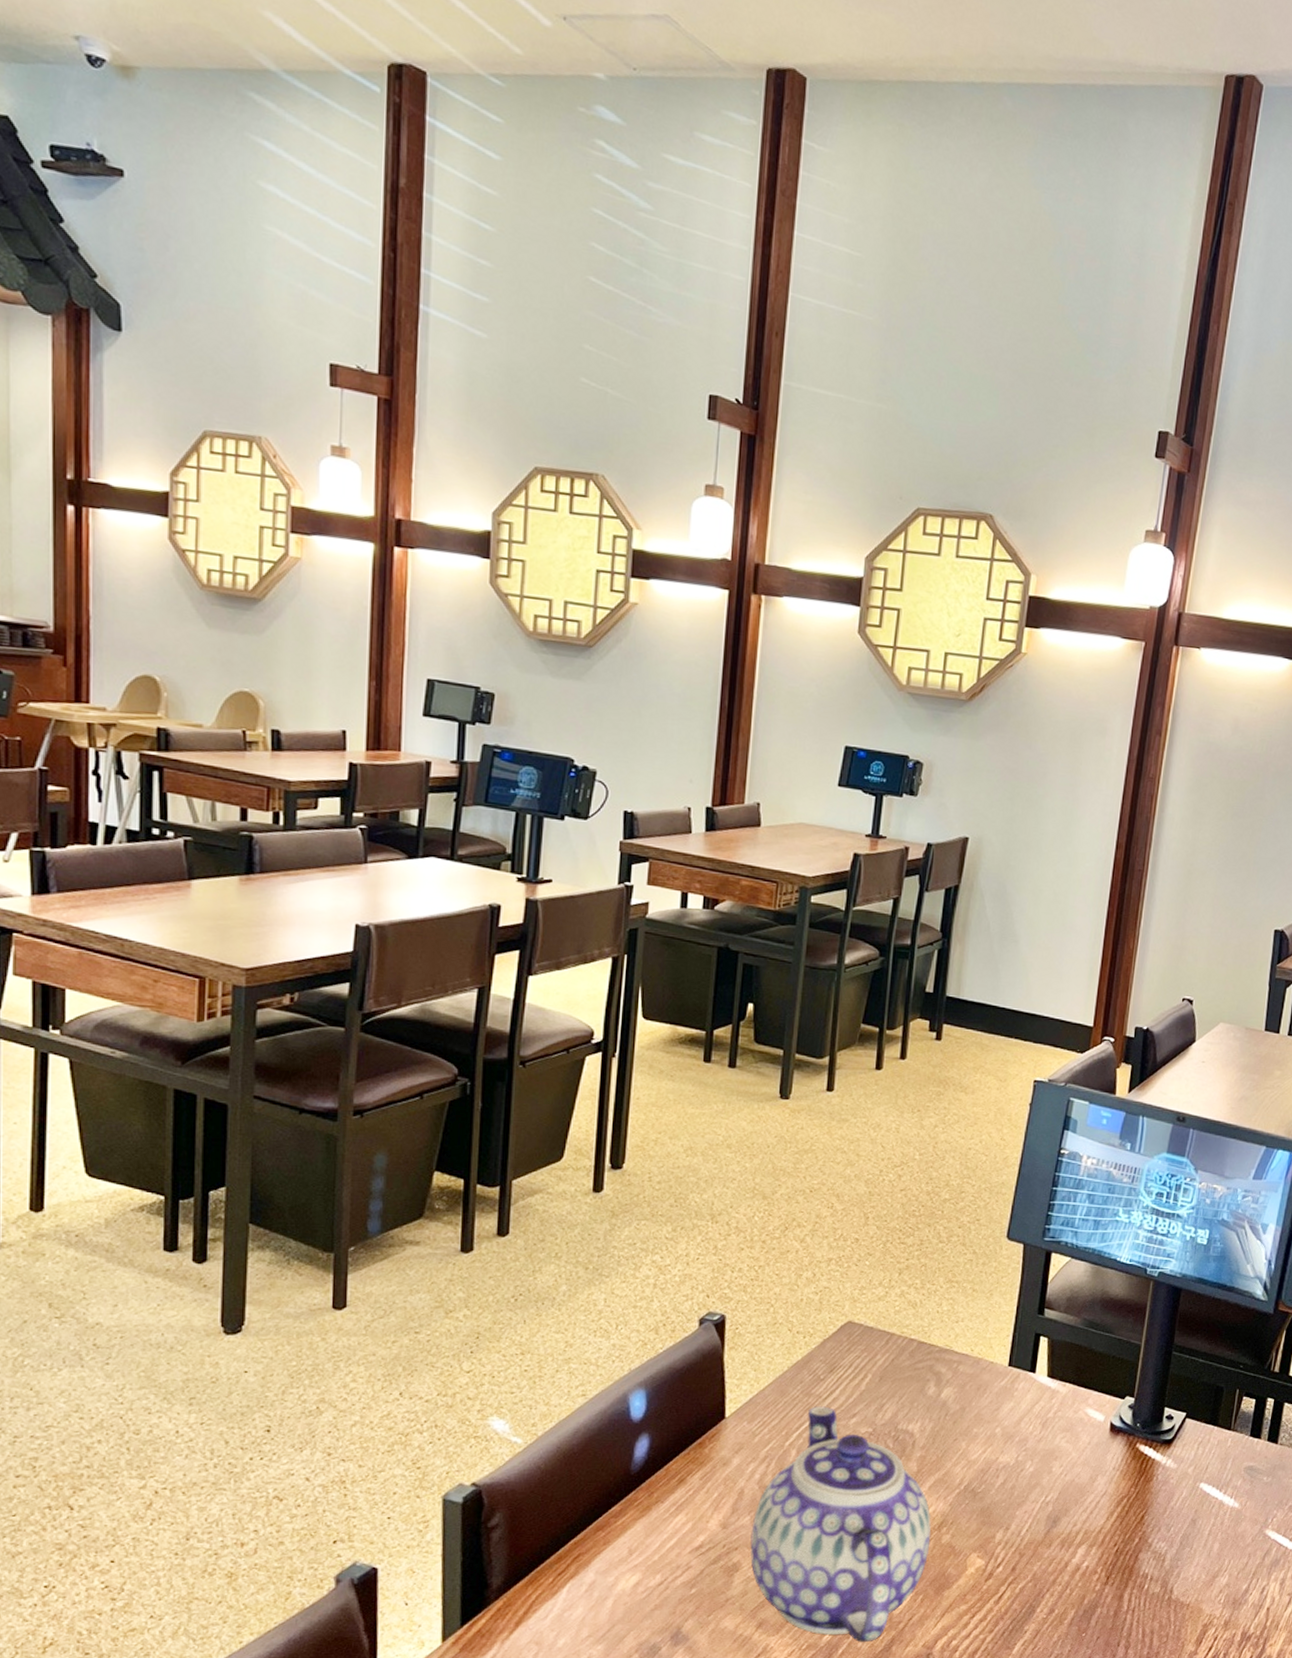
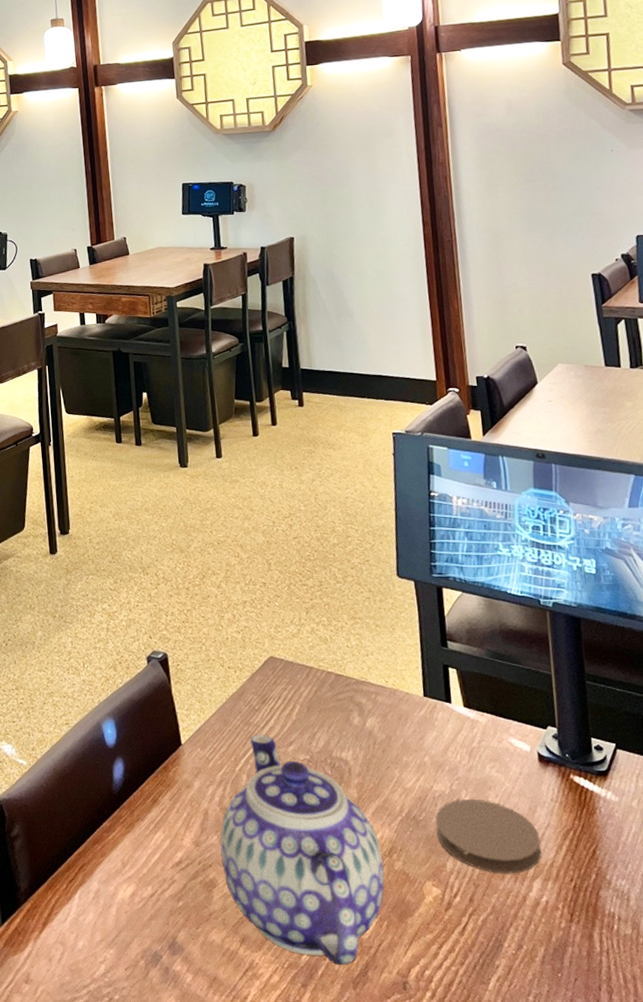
coaster: none [992,1469,1095,1542] -> present [436,798,542,874]

